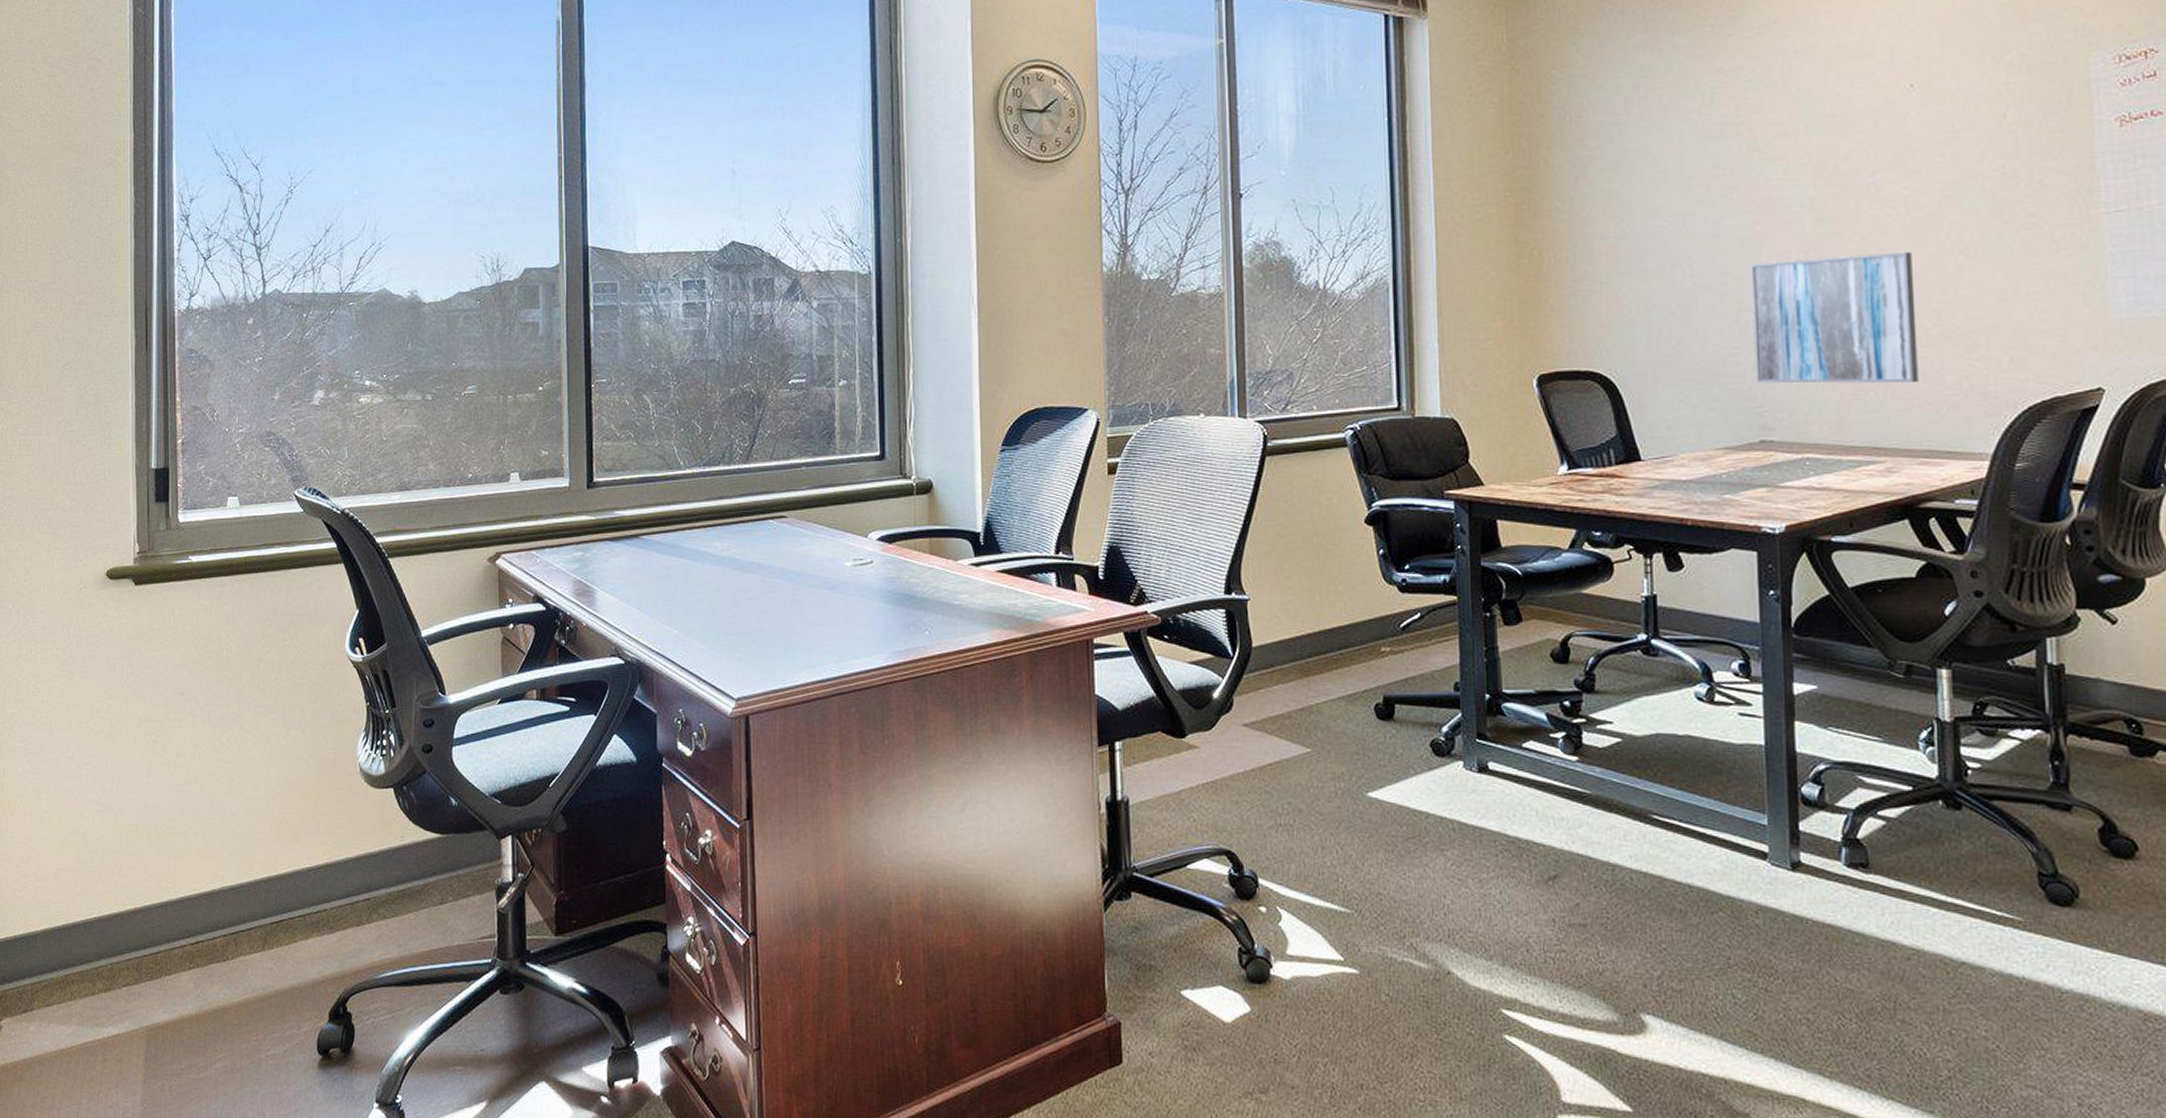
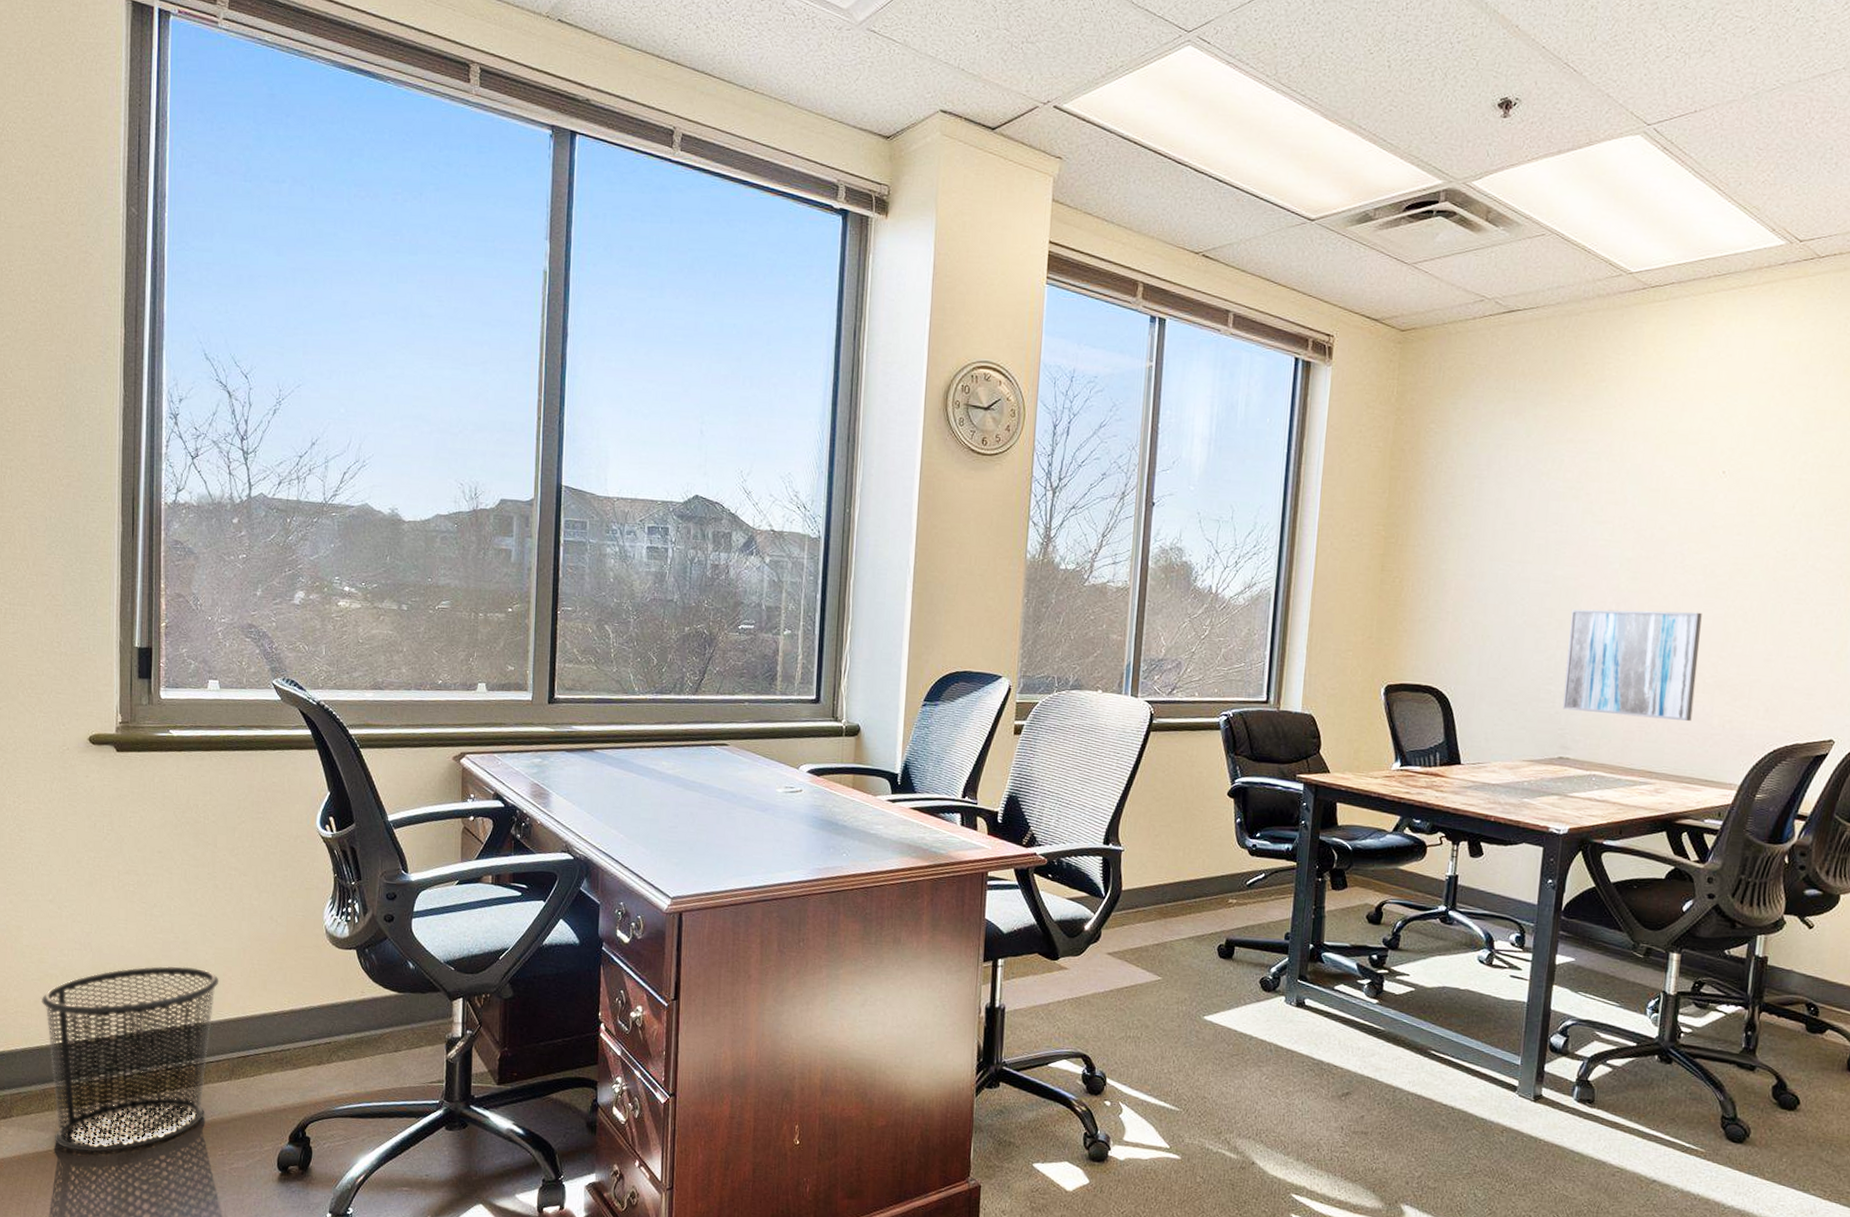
waste bin: none [62,821,248,1046] -> present [42,966,219,1153]

